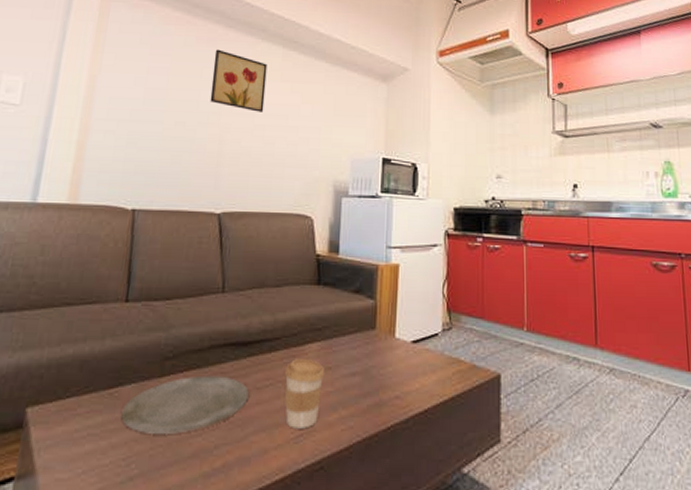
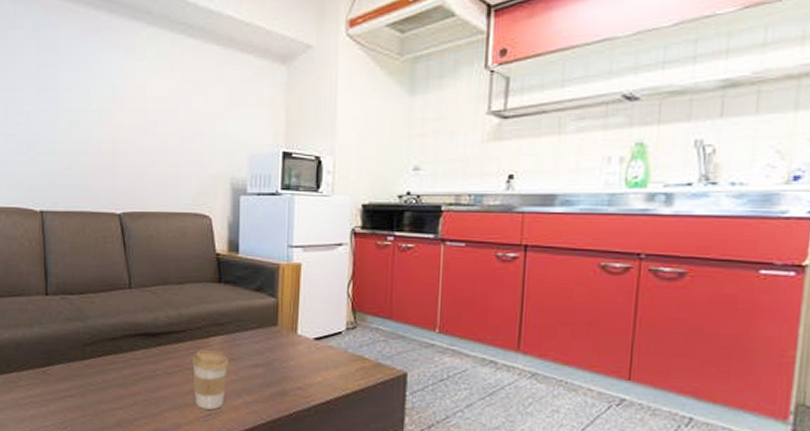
plate: present [121,375,249,434] -> none [55,360,160,406]
wall art: present [210,49,268,112] -> none [100,39,155,107]

